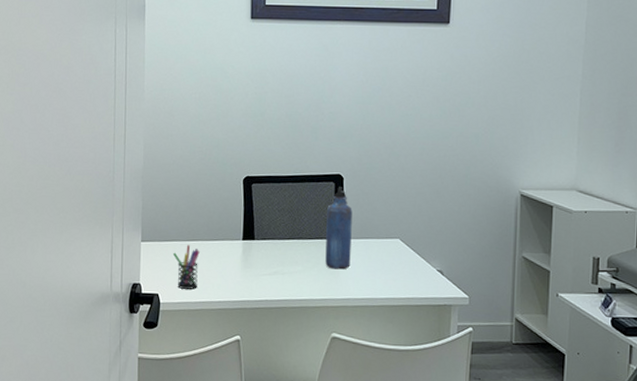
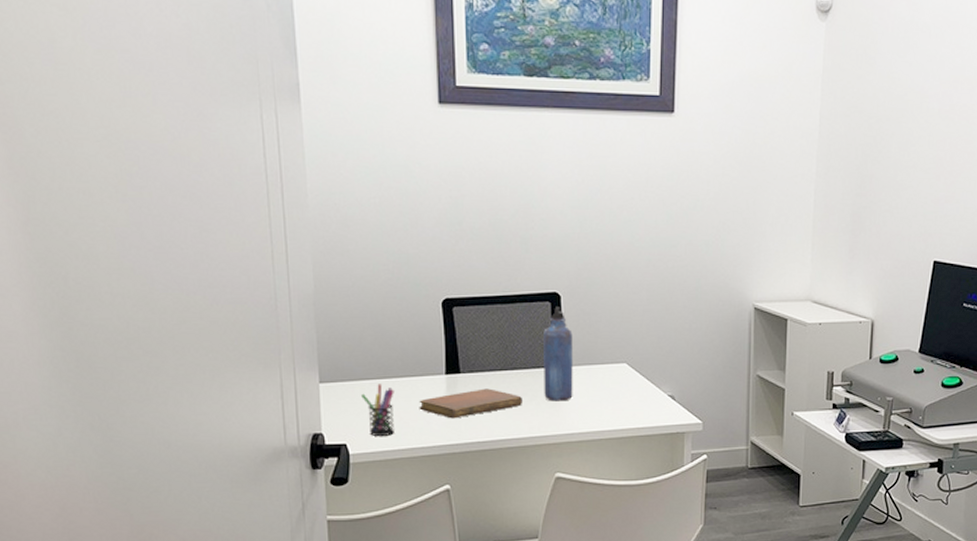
notebook: none [219,254,307,279] -> present [419,388,524,419]

